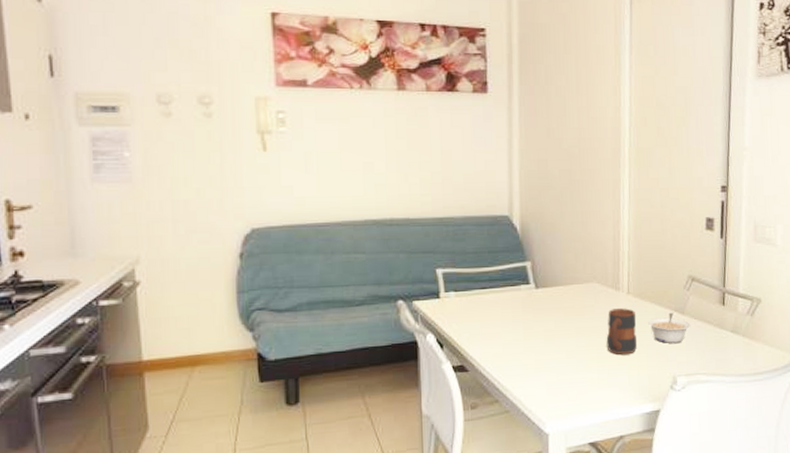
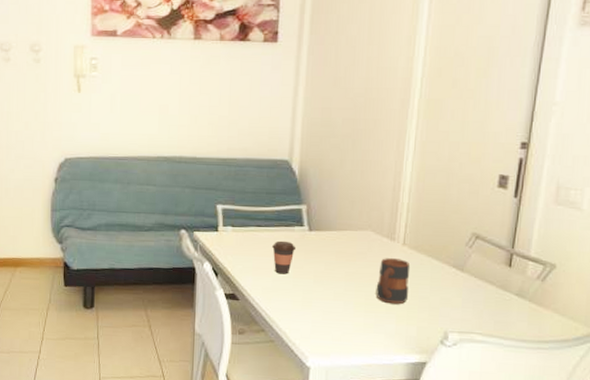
coffee cup: none [499,301,523,338] -> present [272,240,295,274]
legume: present [648,312,691,343] -> none [422,268,470,299]

